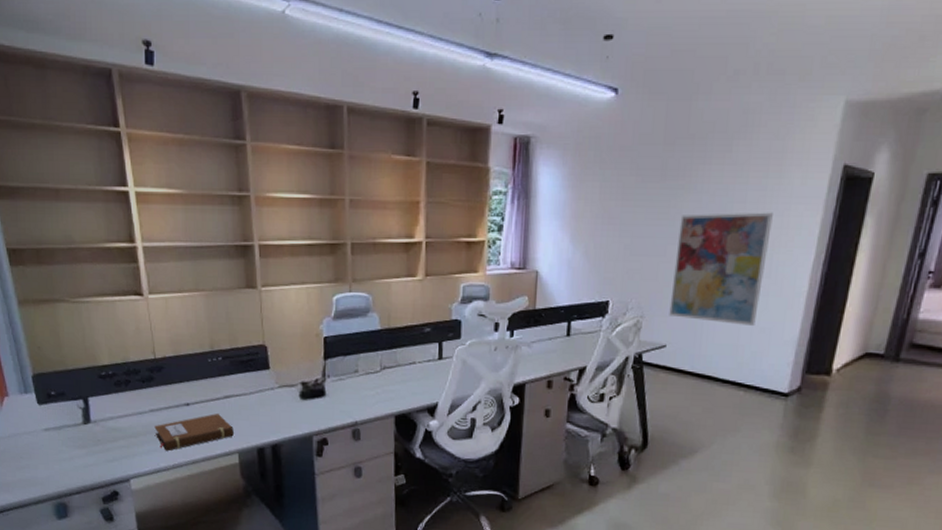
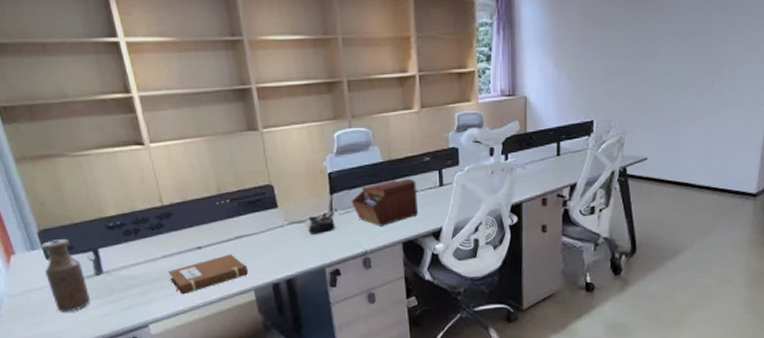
bottle: none [34,384,77,459] -> present [41,238,91,312]
sewing box: none [345,348,415,397] -> present [351,178,419,226]
wall art: present [669,212,773,327] -> none [648,29,735,136]

